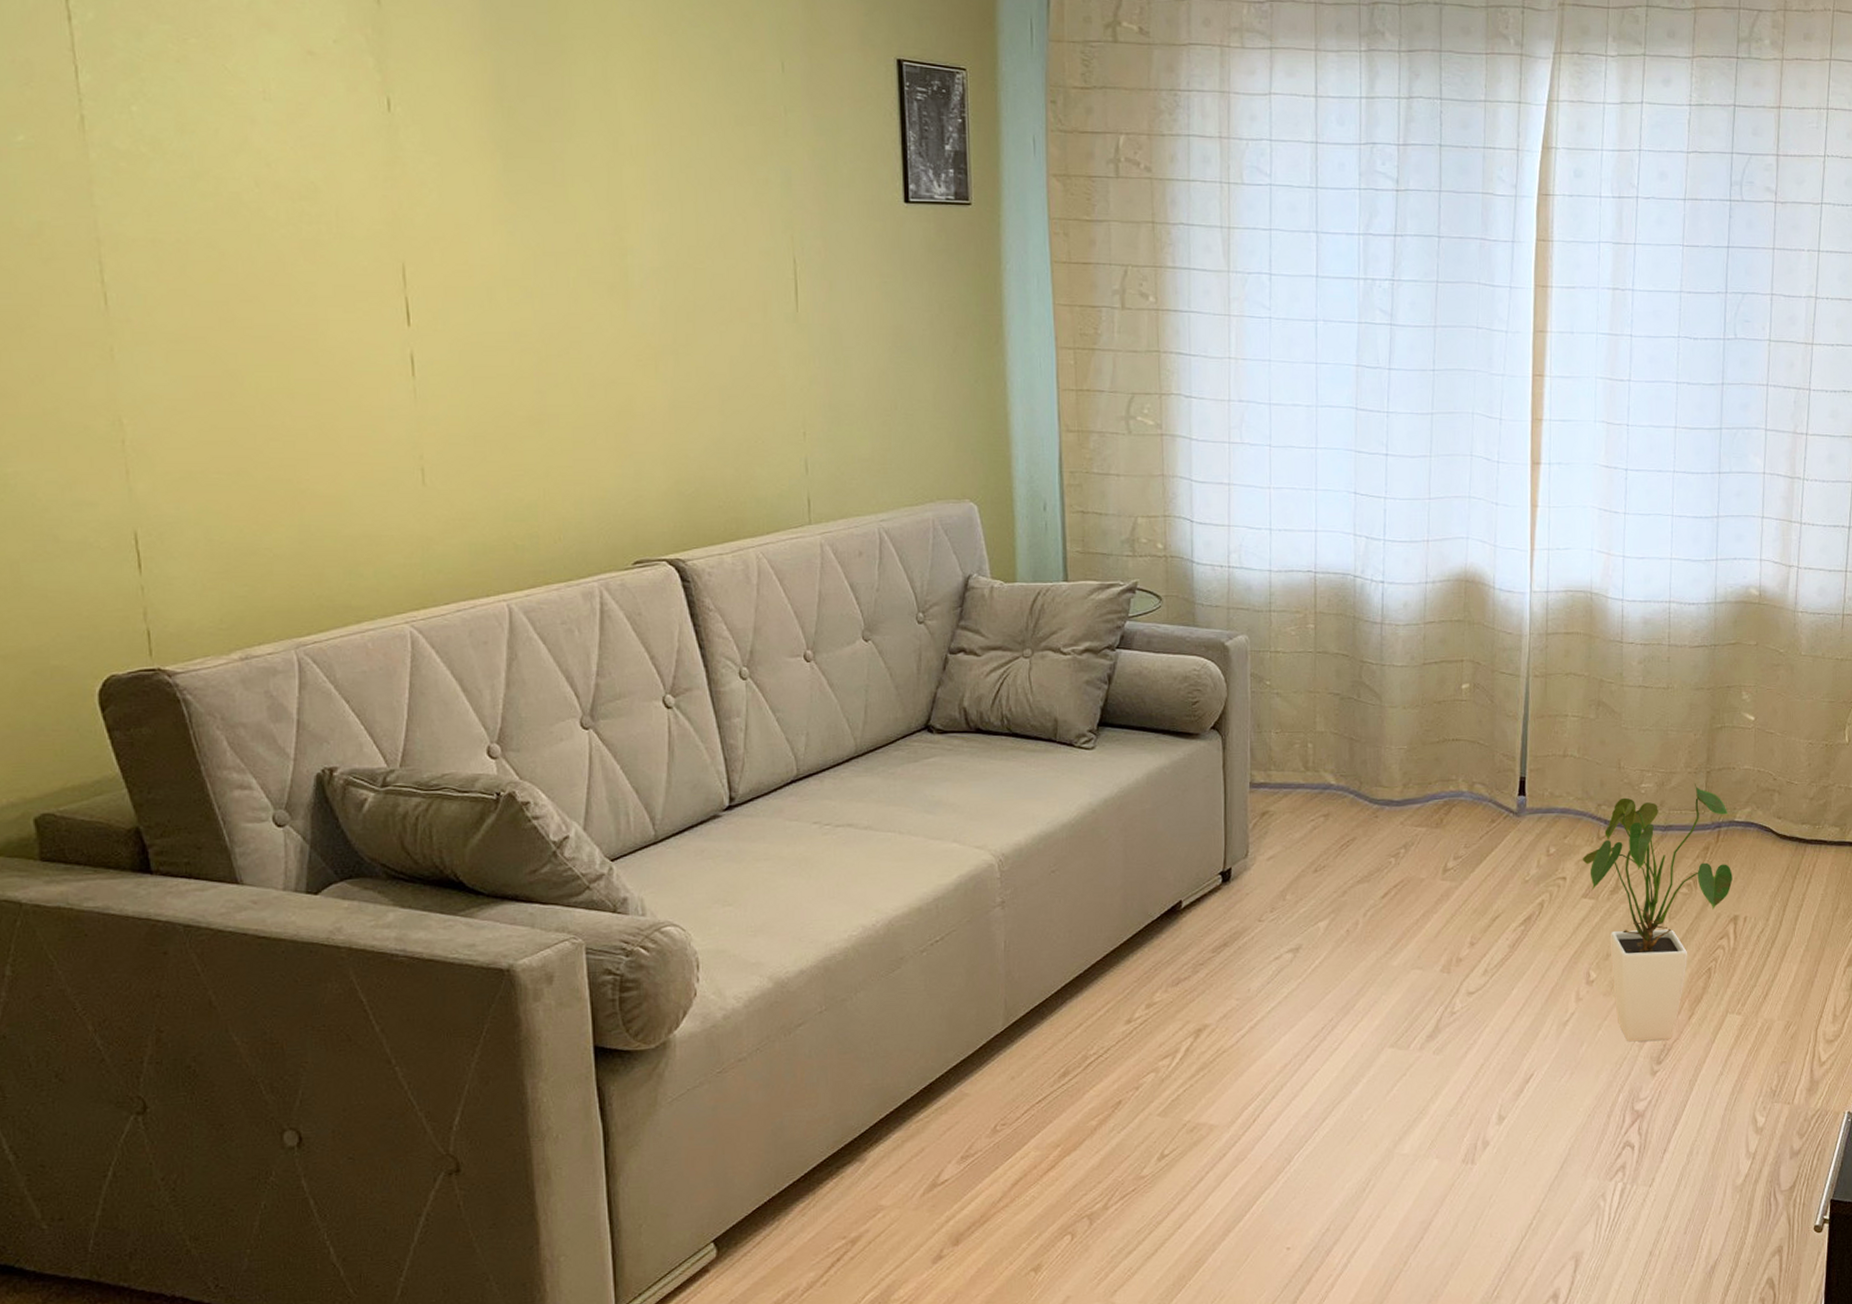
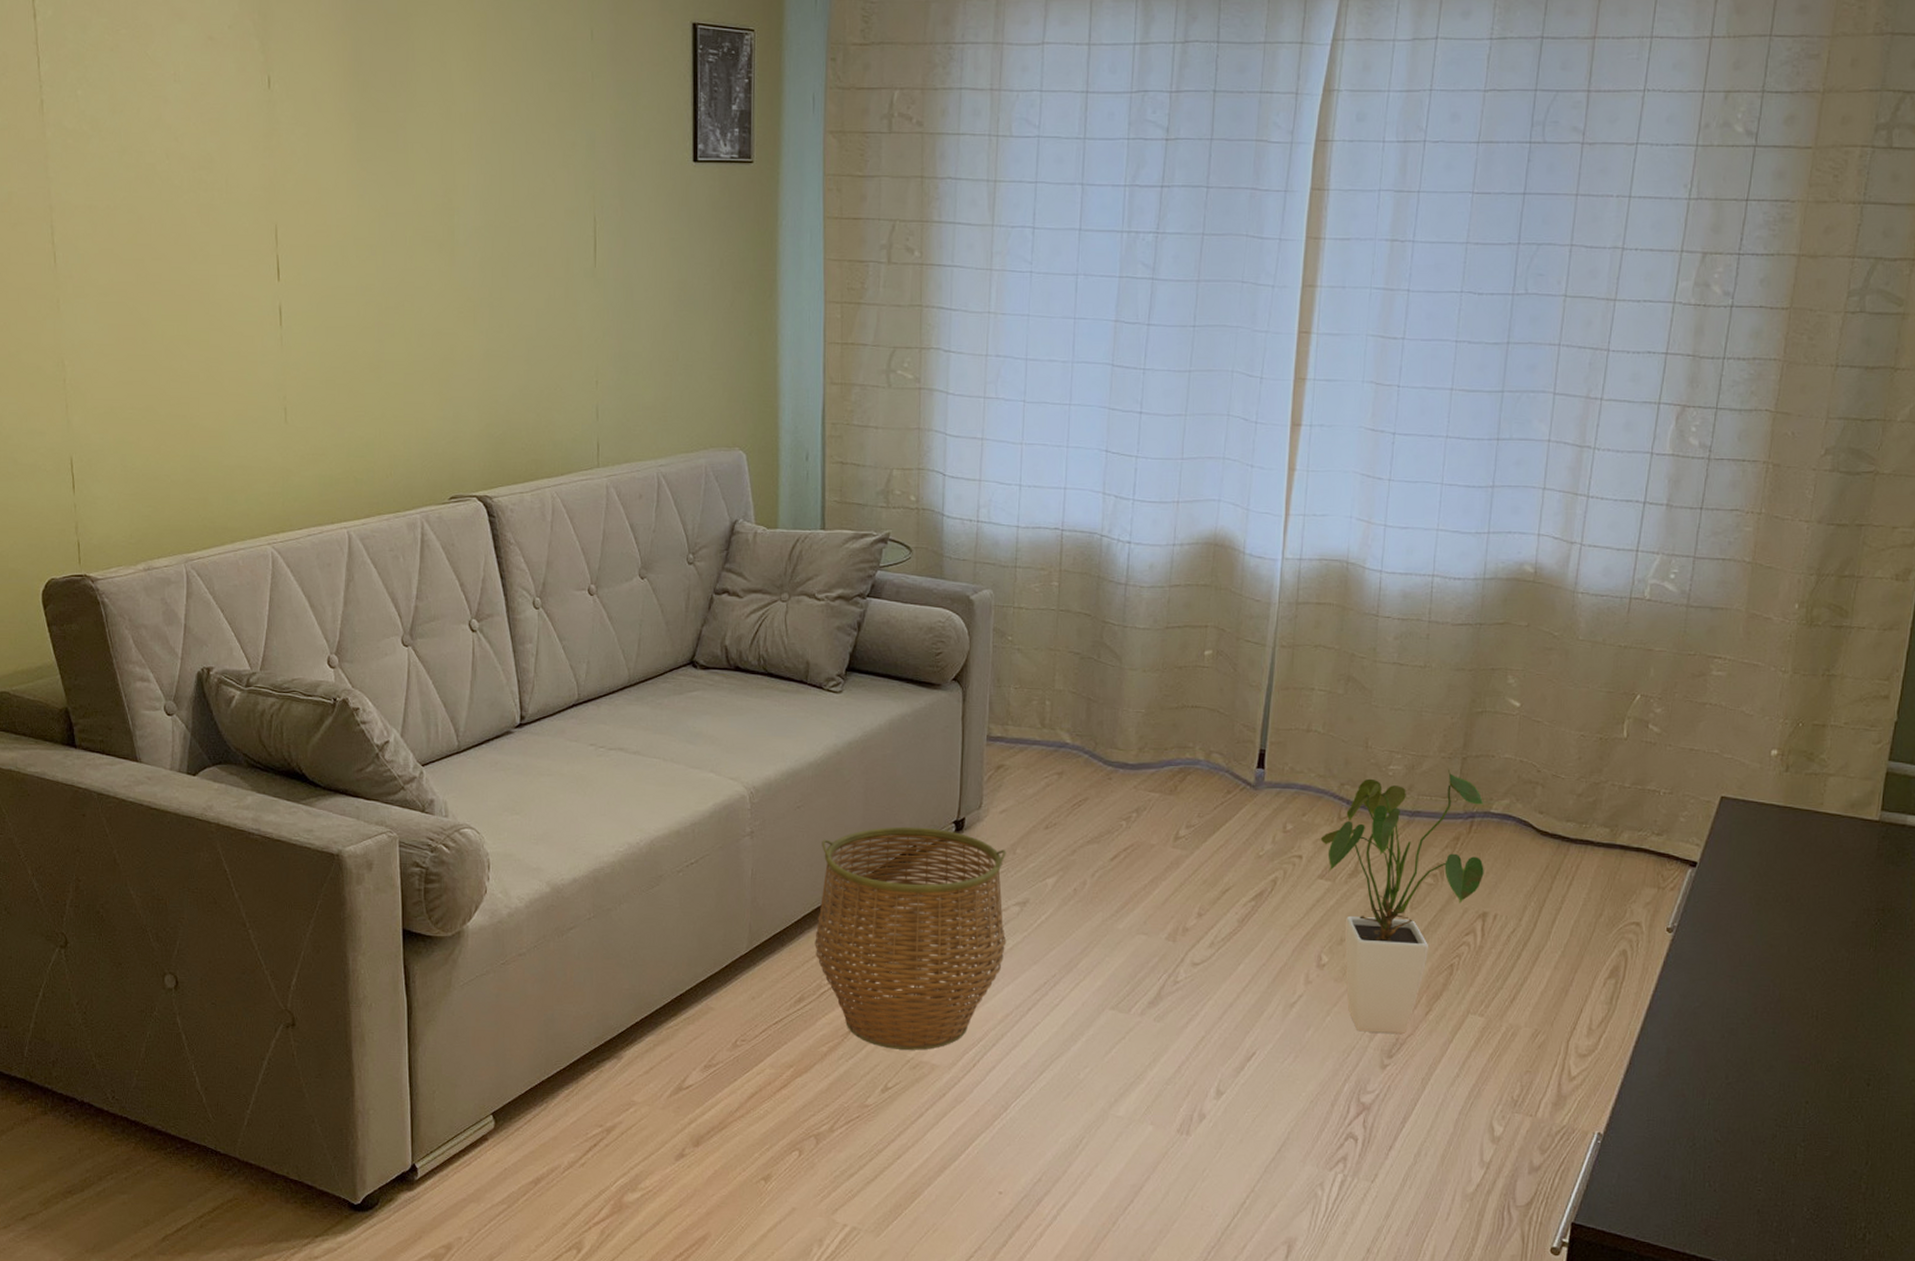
basket: none [1077,881,1281,1114] -> present [815,826,1007,1050]

